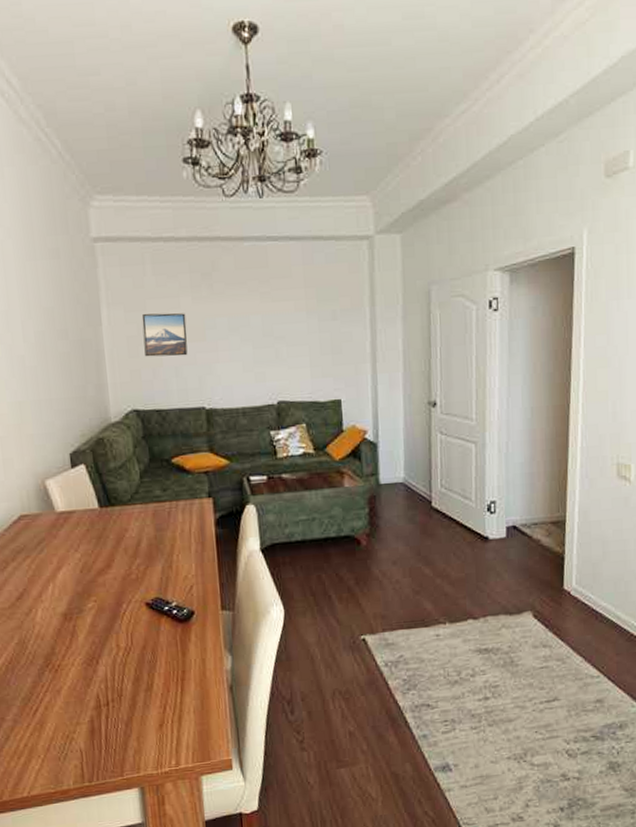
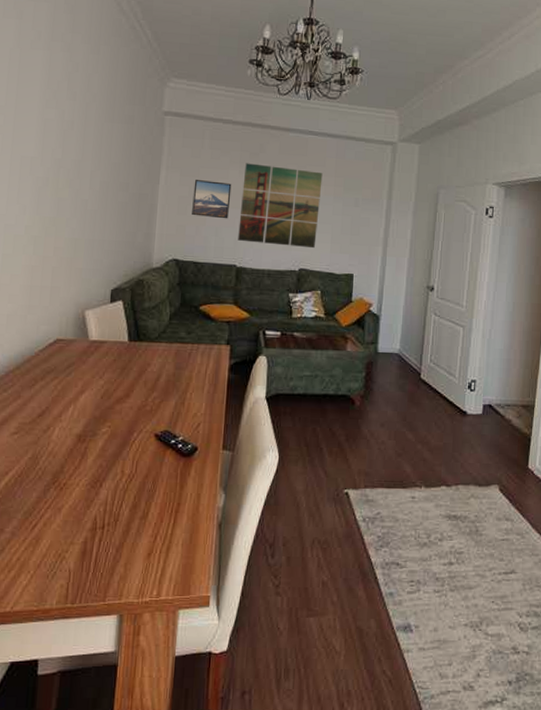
wall art: none [197,284,293,379] -> present [238,163,323,249]

